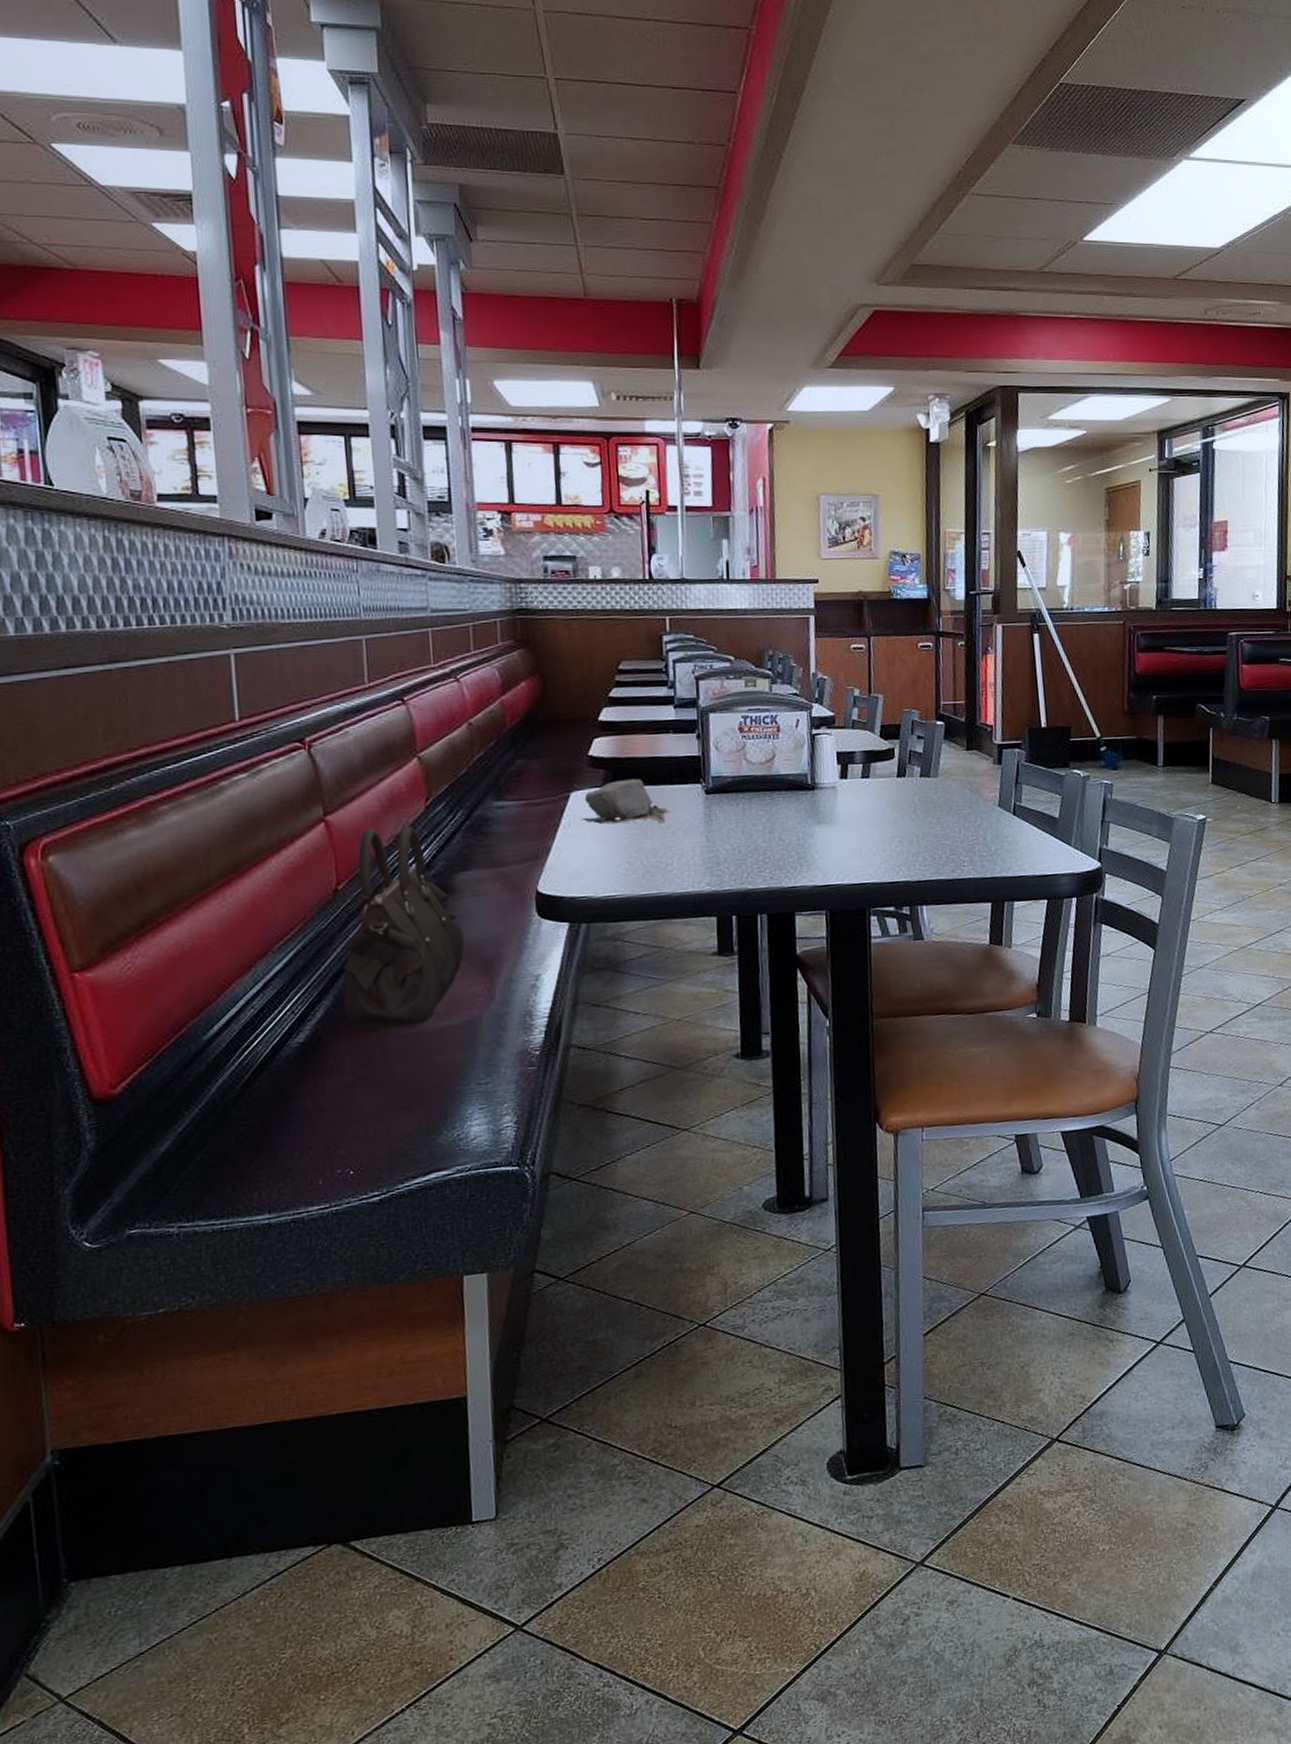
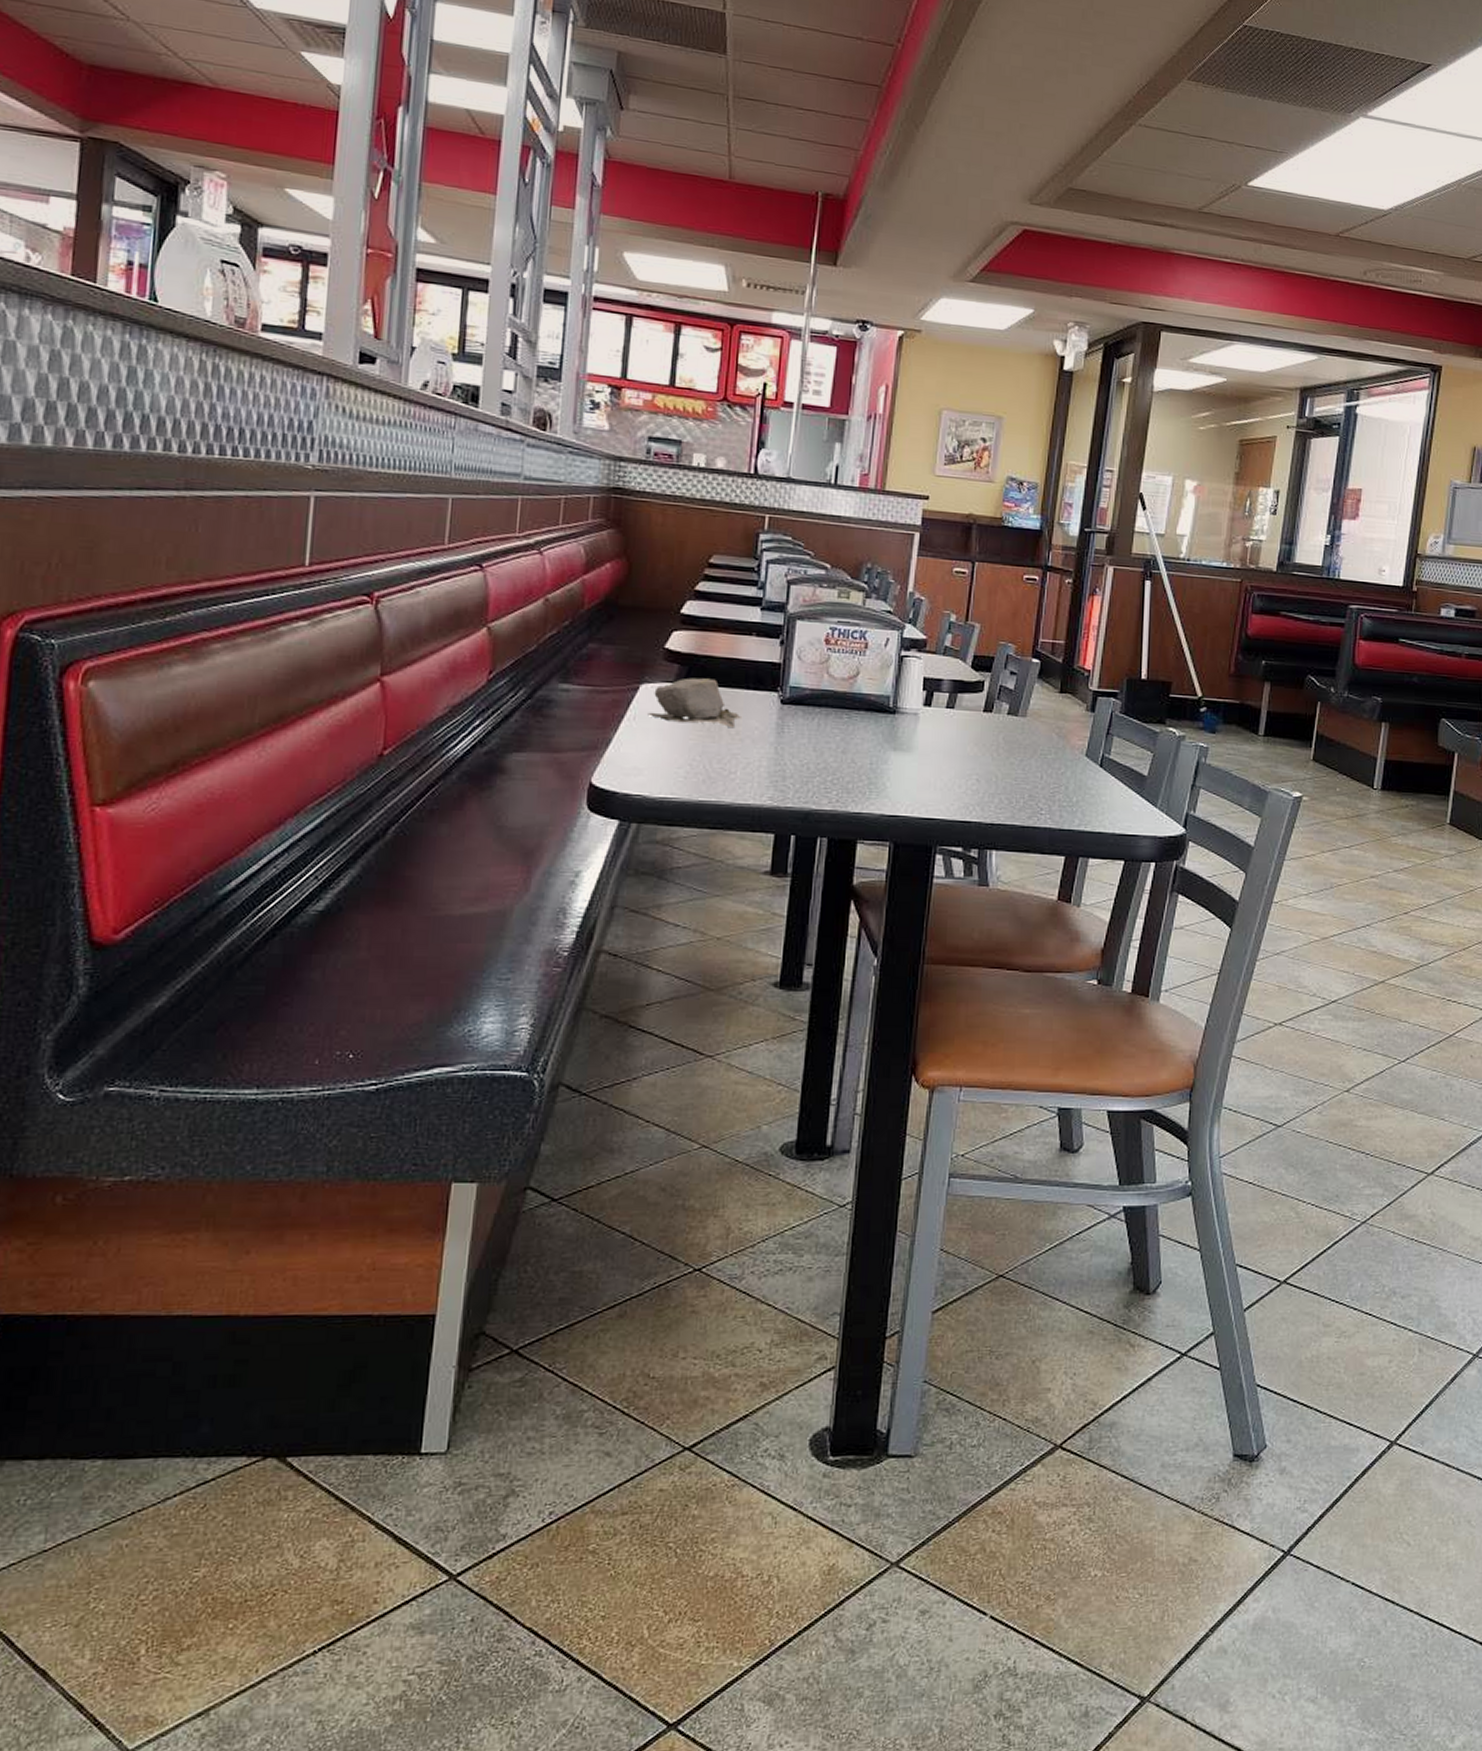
shoulder bag: present [343,825,464,1031] -> none [371,694,507,910]

